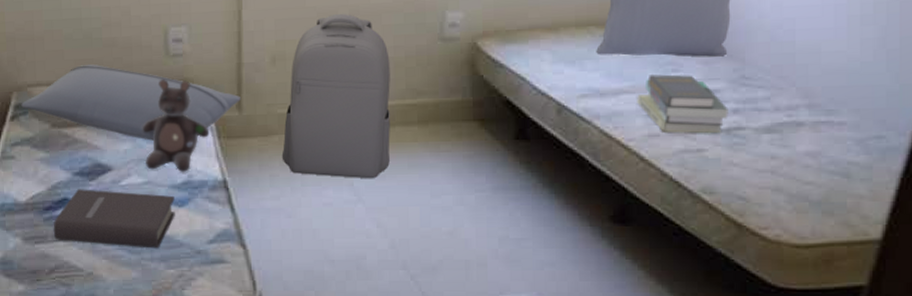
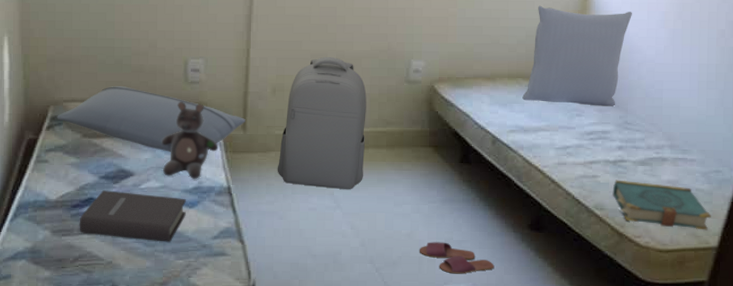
slippers: none [465,241,566,281] -> present [419,242,495,274]
books: present [637,74,728,134] -> none [551,117,615,164]
book: none [726,153,871,218] -> present [612,180,711,230]

